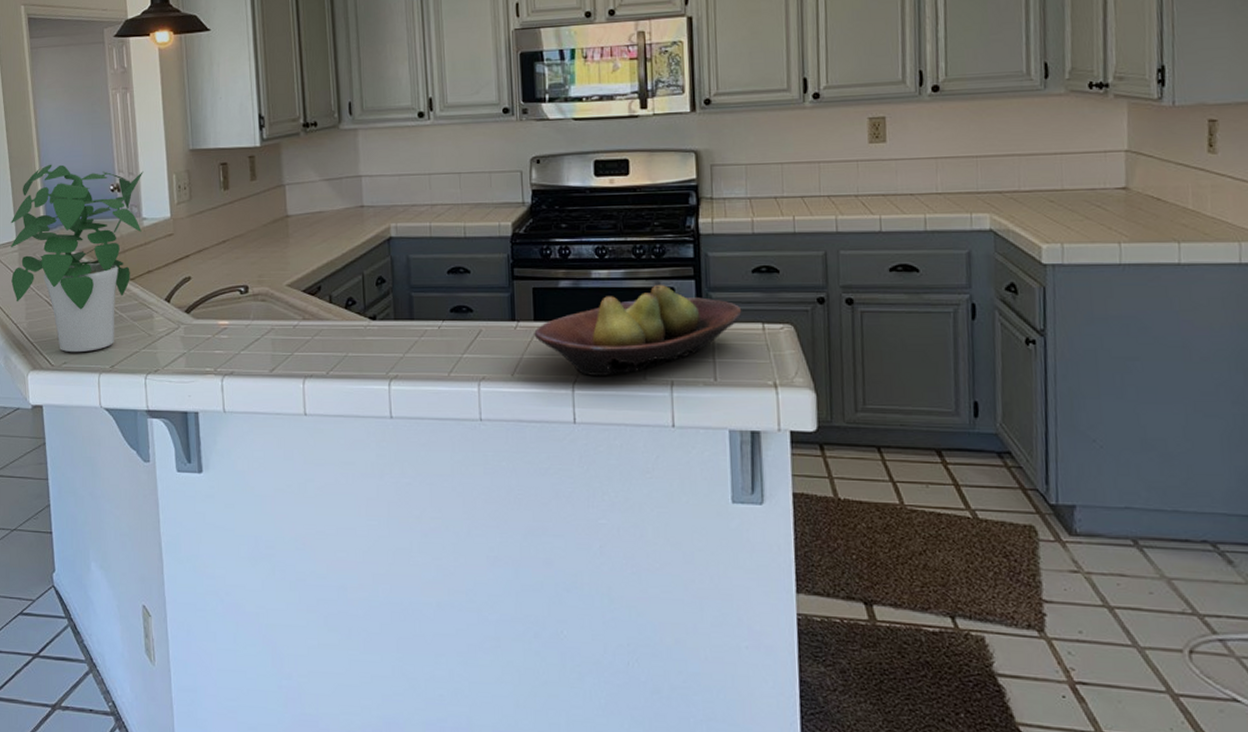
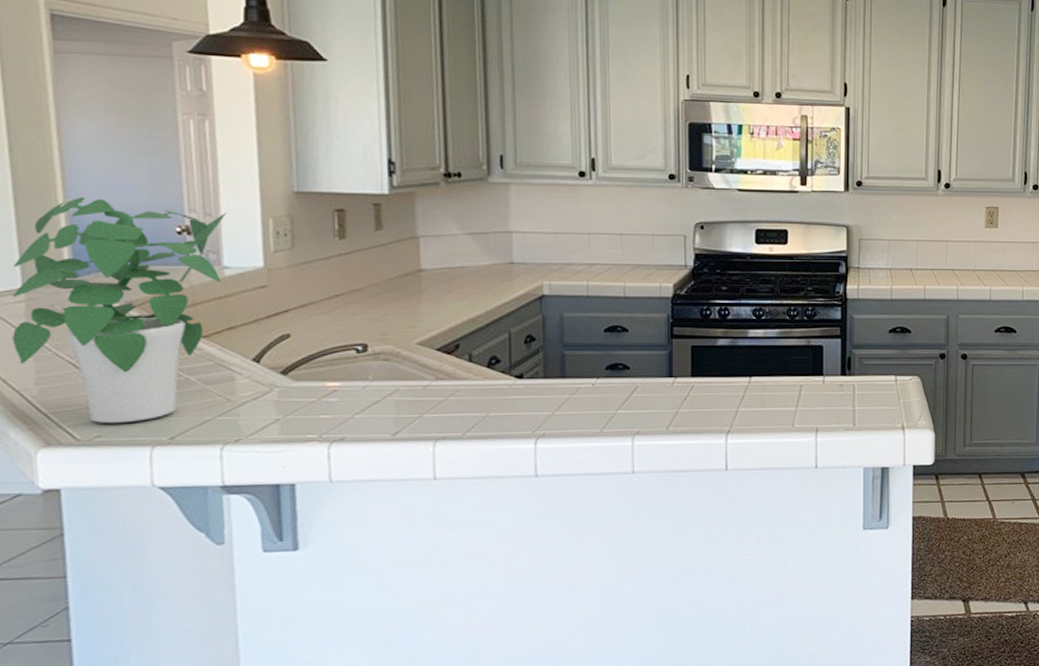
fruit bowl: present [534,285,742,377] -> none [691,343,879,427]

